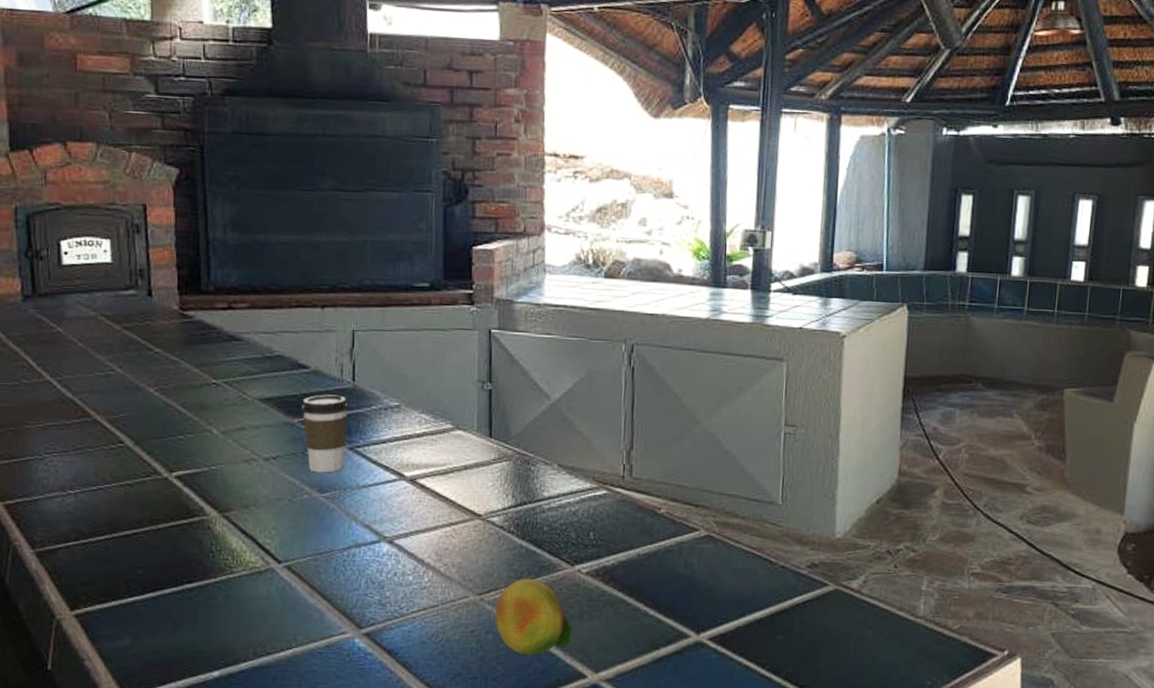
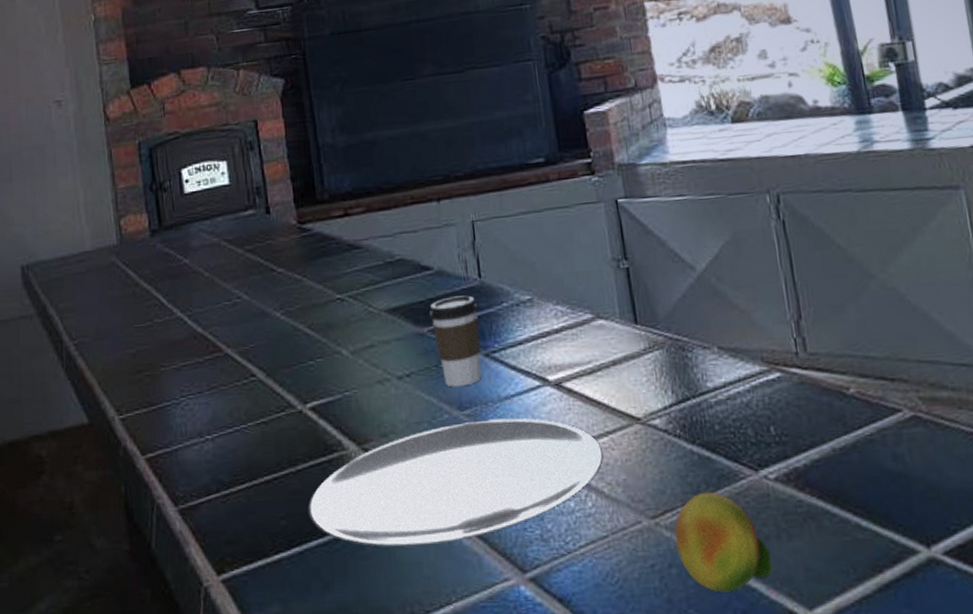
serving platter: none [165,502,445,601] -> present [308,418,604,547]

